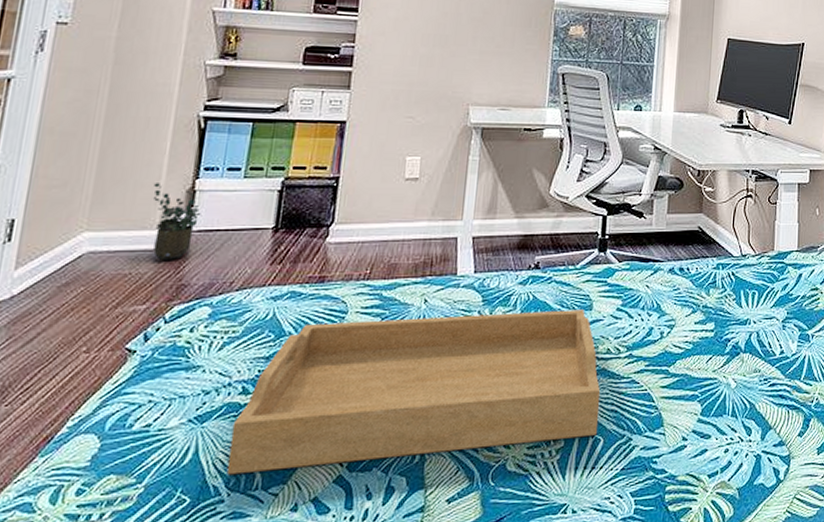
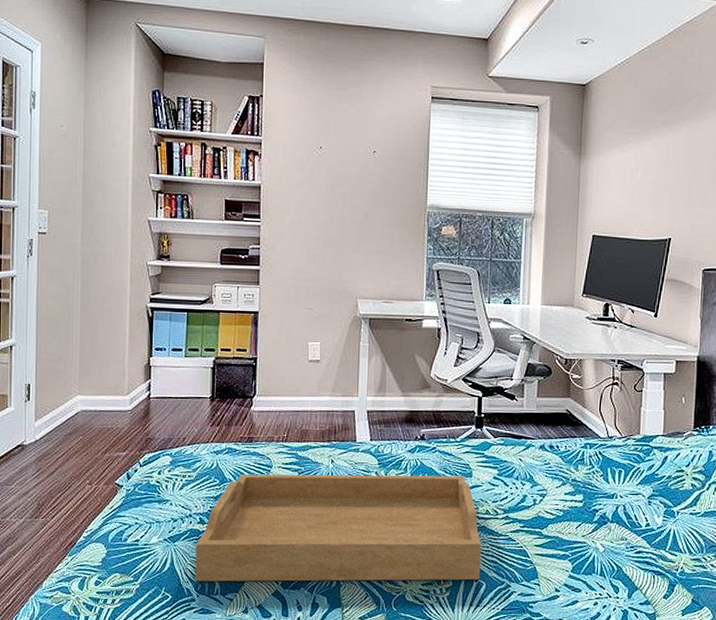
potted plant: present [152,183,201,260] -> none [121,359,157,419]

